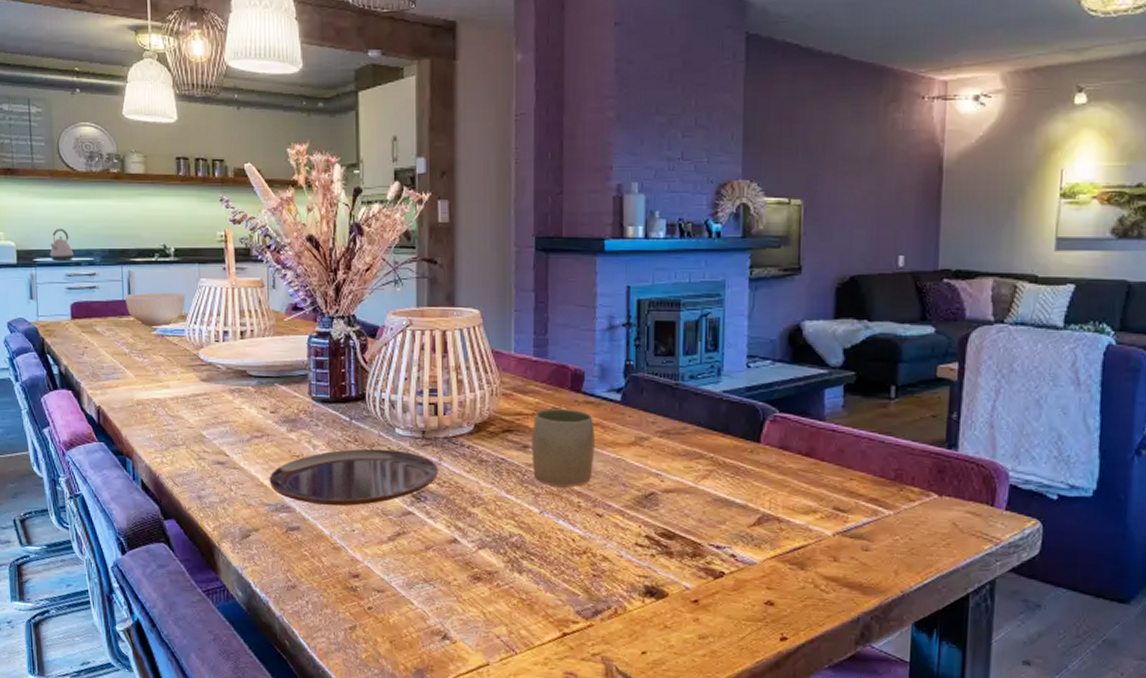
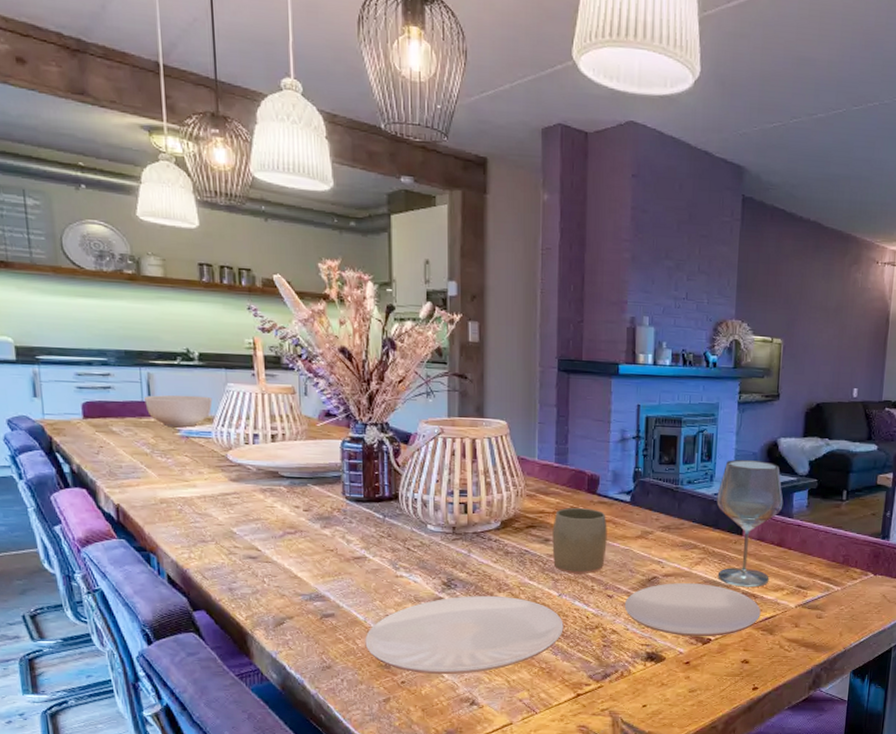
kettle: present [49,228,74,261] -> none [55,326,84,360]
plate: present [269,448,438,506] -> none [303,543,468,595]
plate: none [330,510,546,602] -> present [365,595,564,675]
plate: none [616,500,788,570] -> present [624,583,761,637]
wine glass: none [726,349,812,509] -> present [716,460,784,588]

